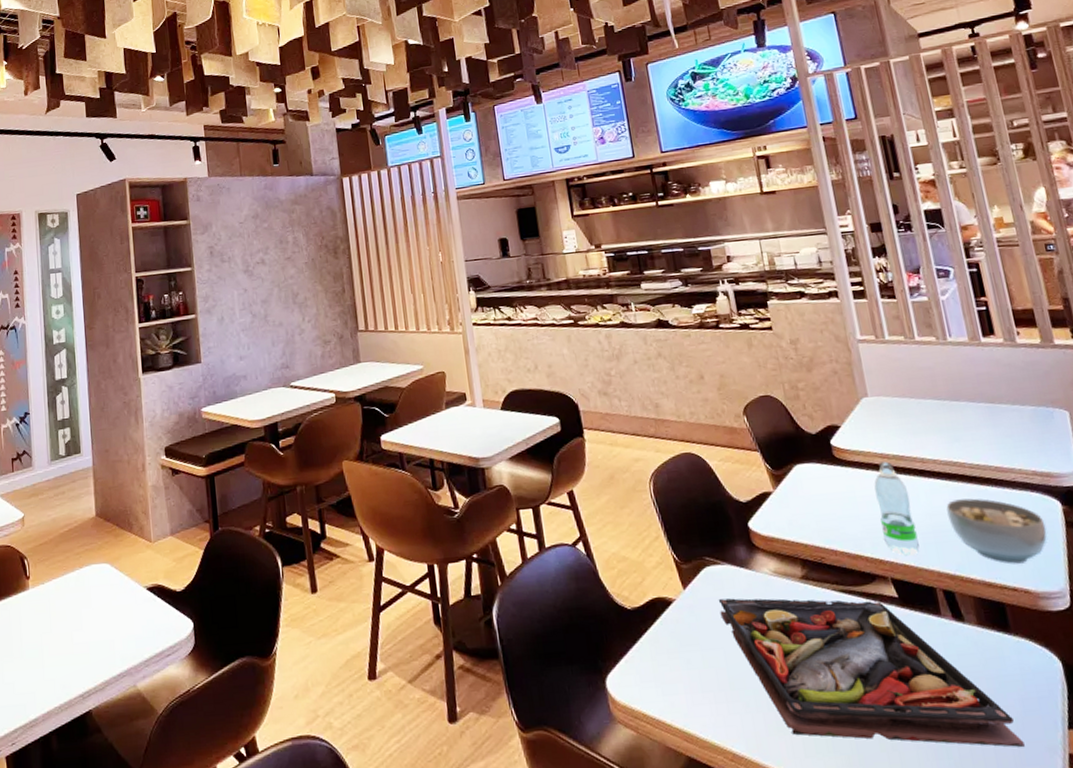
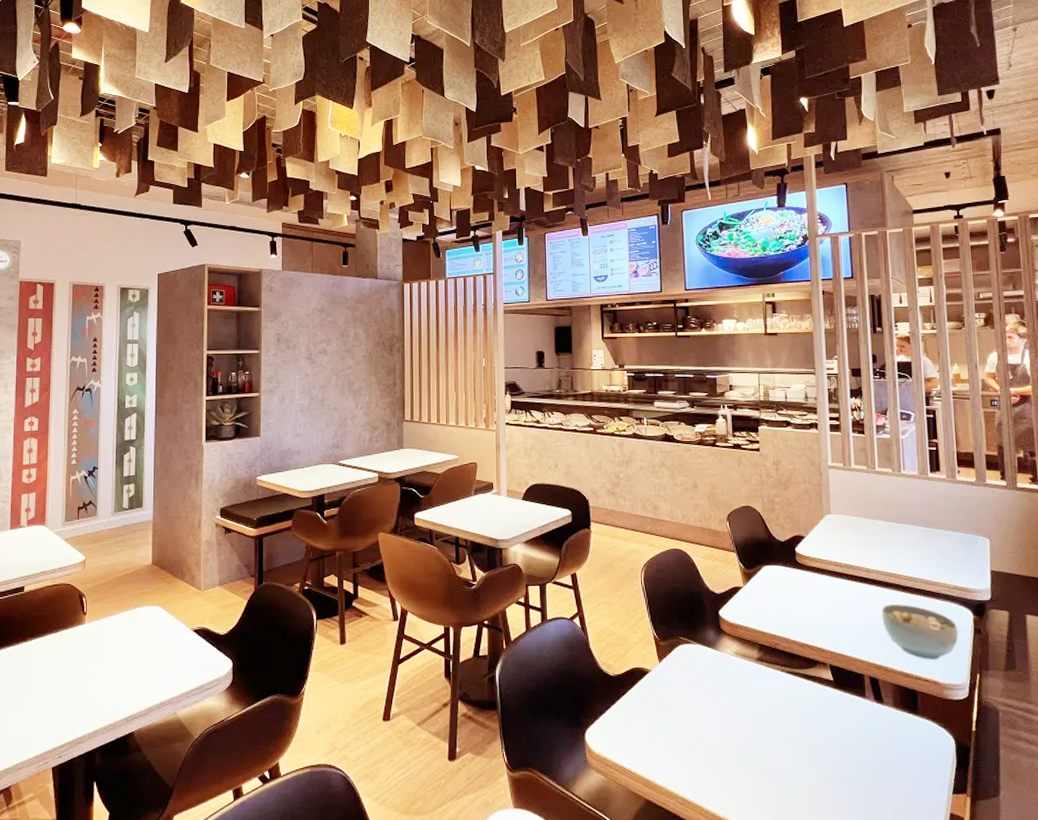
food tray: present [718,598,1025,748] -> none [686,672,917,807]
bottle: present [874,461,919,556] -> none [826,569,856,647]

